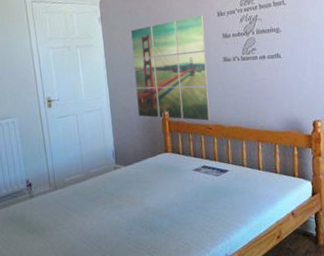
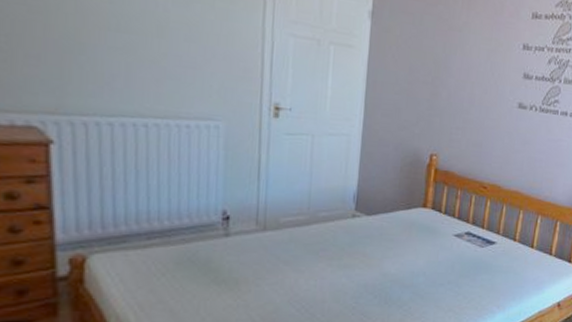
wall art: present [131,15,210,121] -> none [398,38,506,177]

